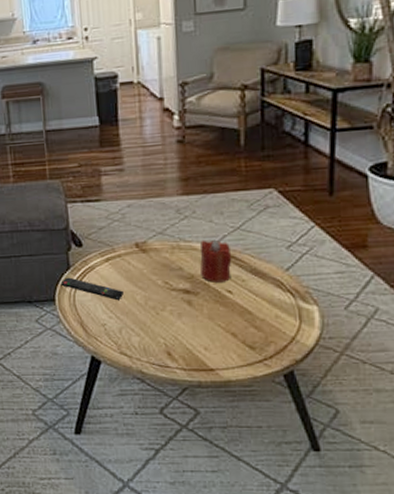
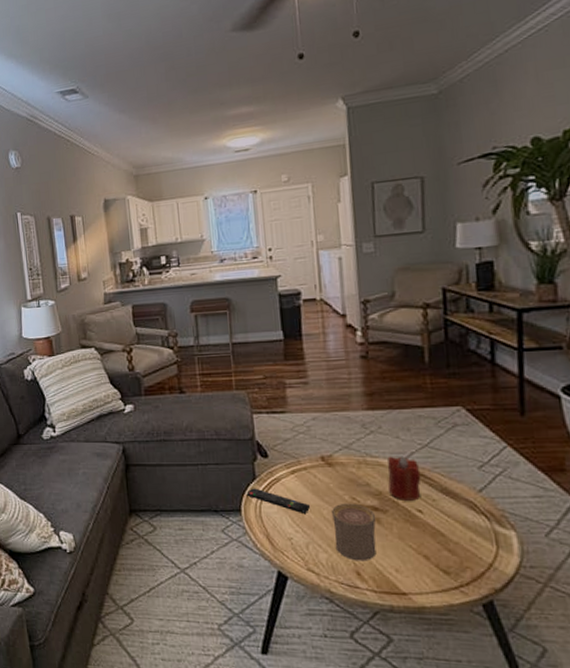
cup: none [145,287,188,342] -> present [332,503,377,562]

